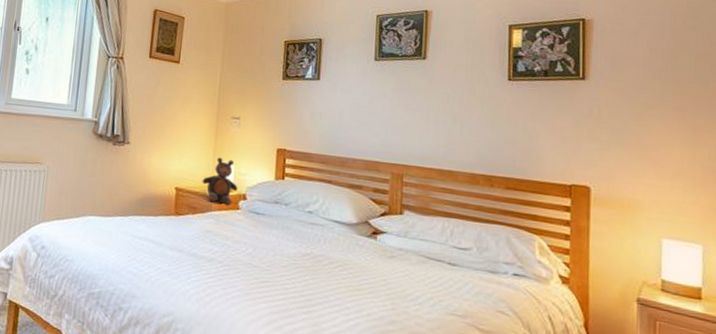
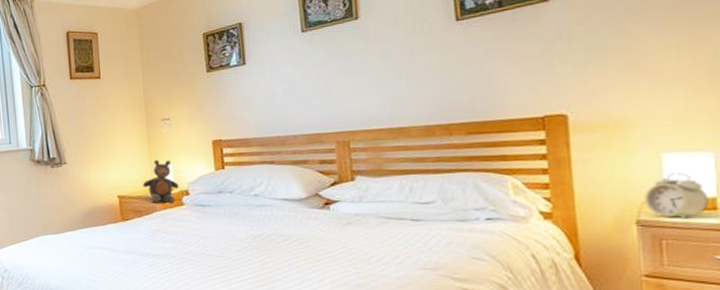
alarm clock: none [645,258,696,304] -> present [644,172,709,219]

